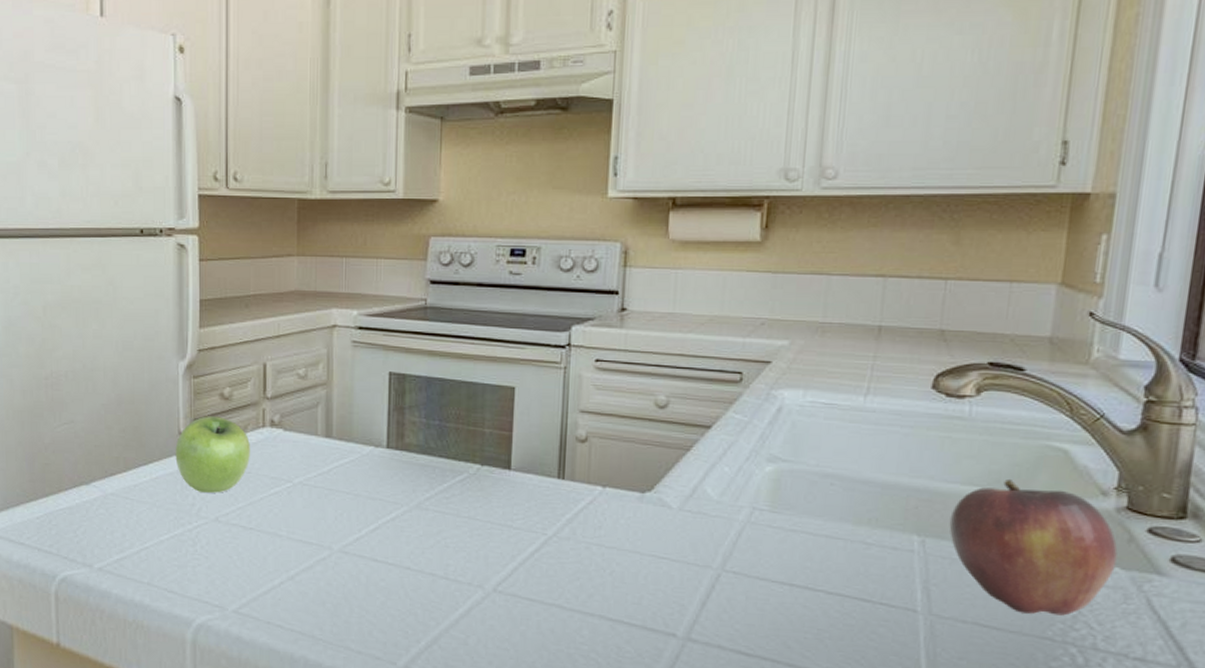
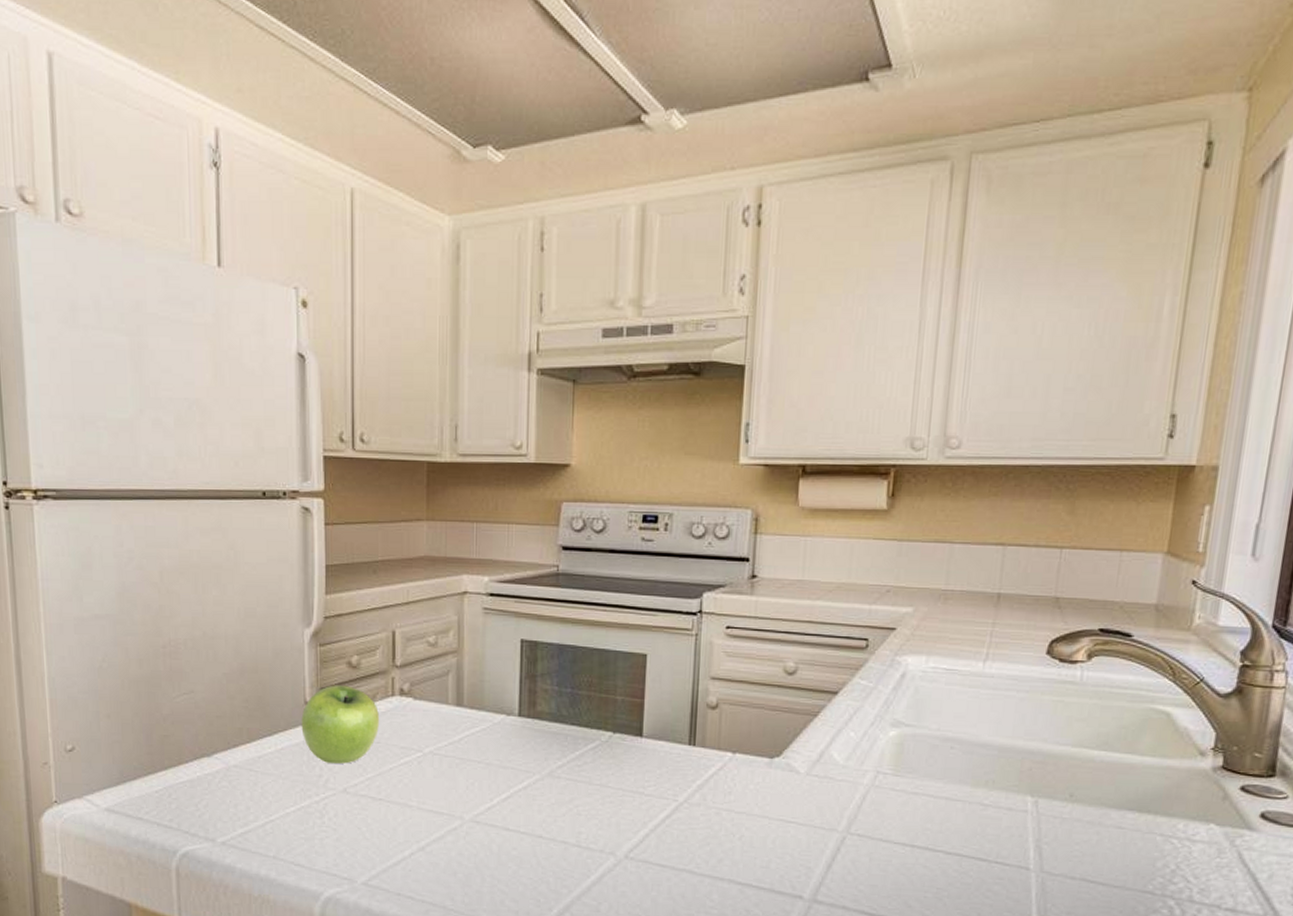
fruit: present [949,478,1118,616] -> none [1060,740,1213,870]

